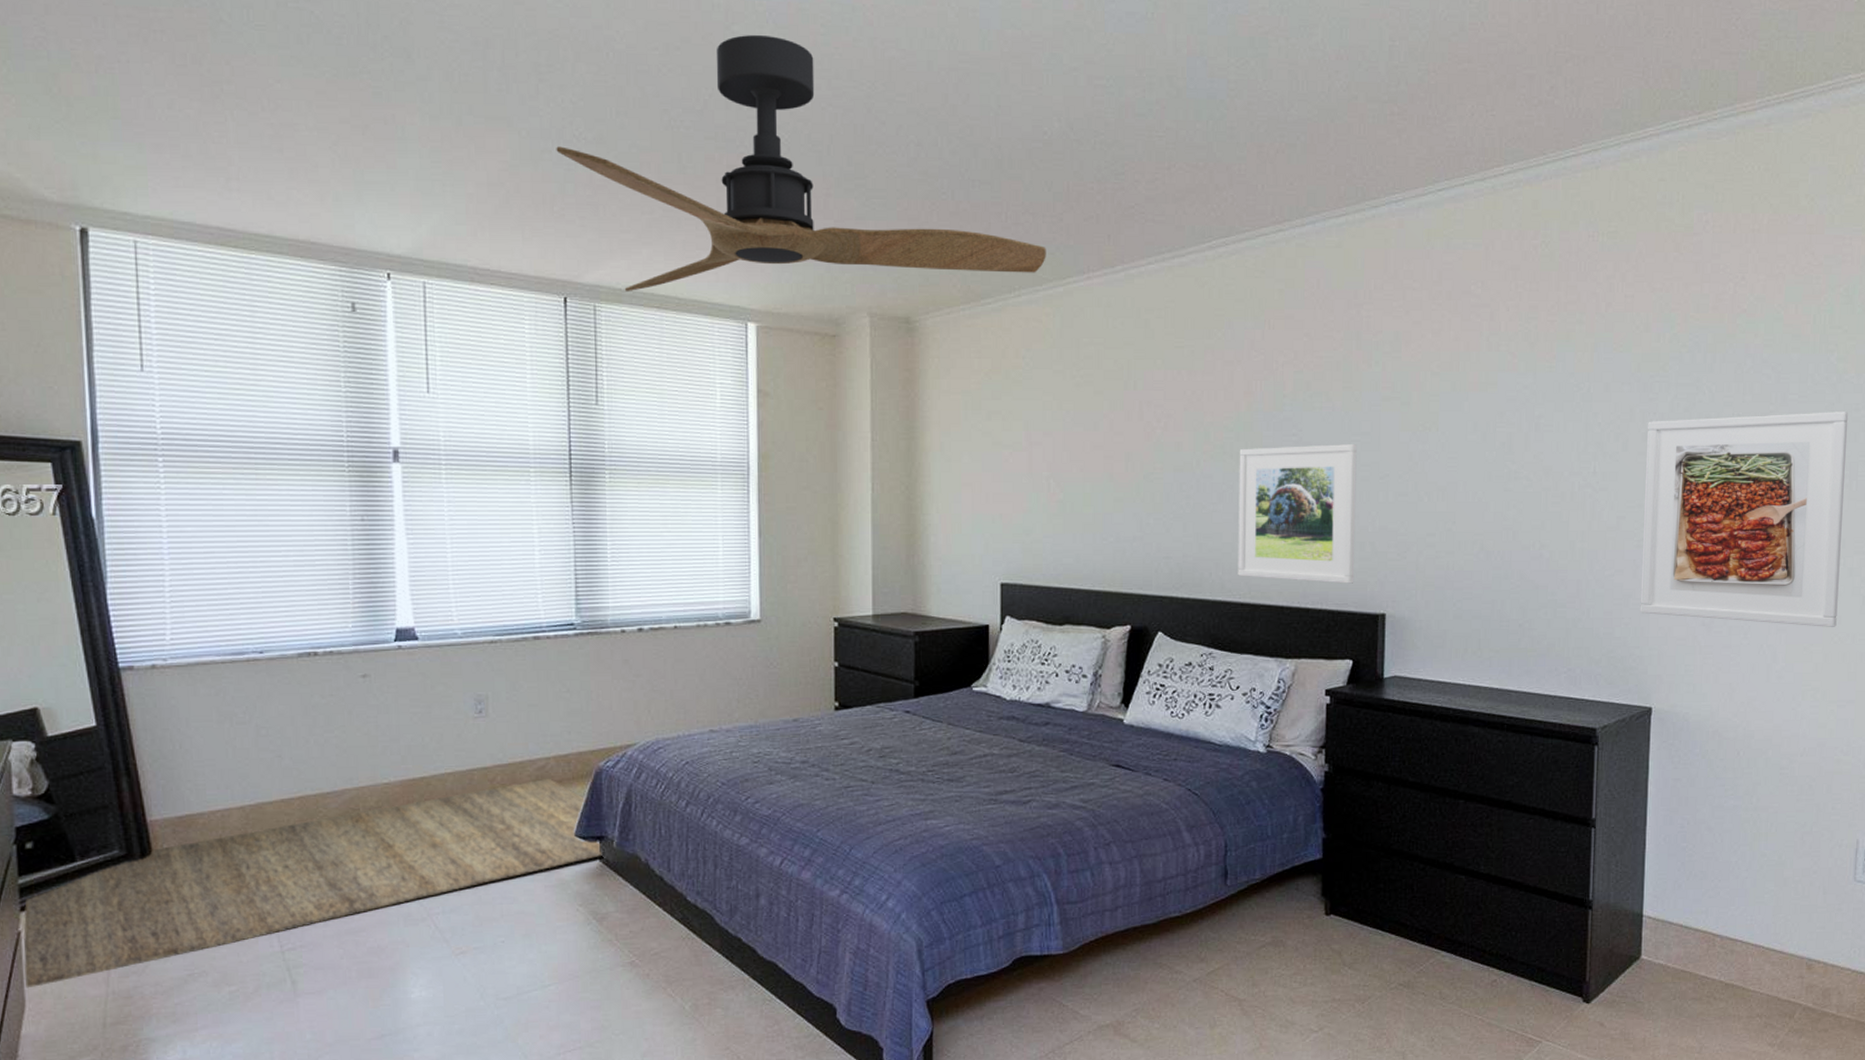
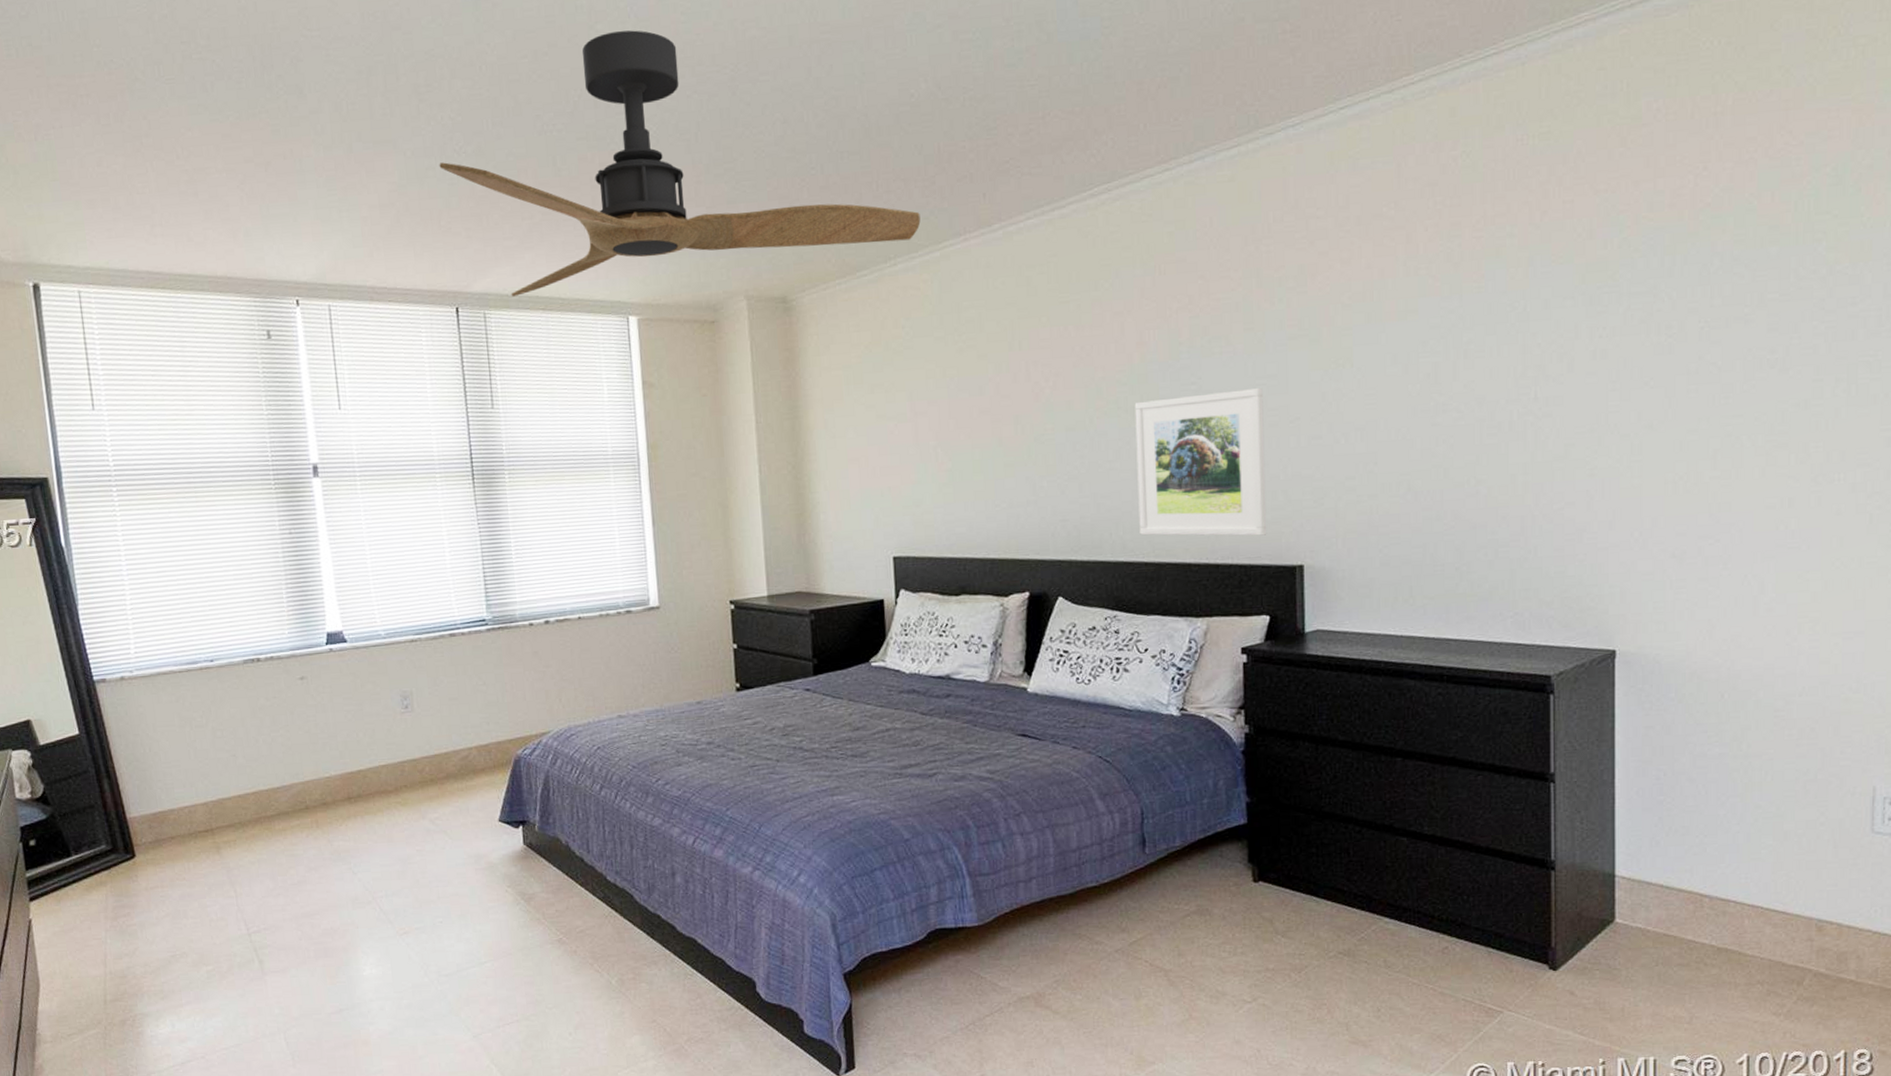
rug: present [23,779,602,989] -> none [33,768,526,970]
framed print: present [1640,412,1849,627] -> none [1596,307,1843,552]

